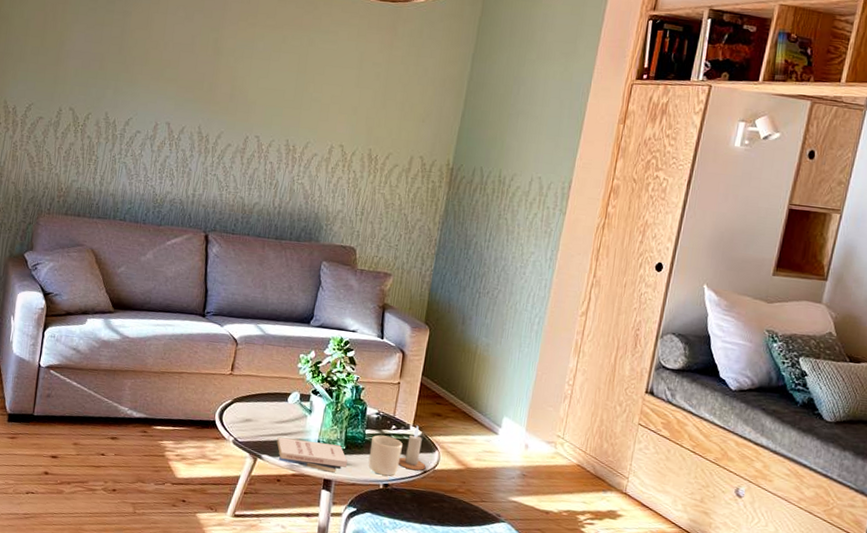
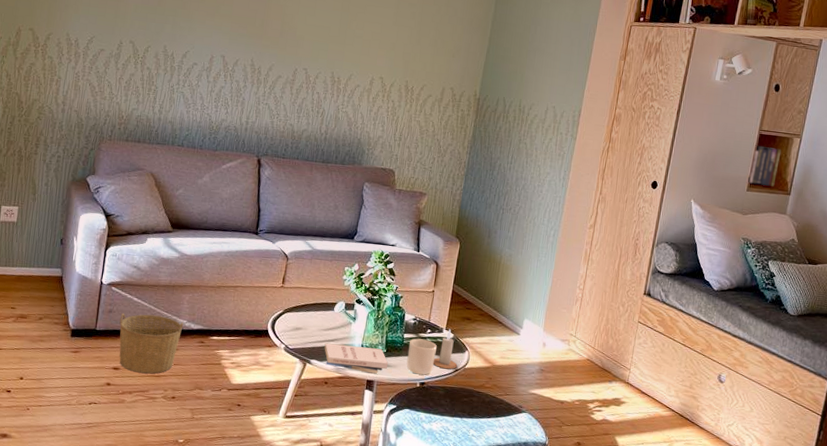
basket: none [57,398,125,464] -> present [119,313,184,374]
books: none [773,221,817,270] -> present [747,145,781,186]

